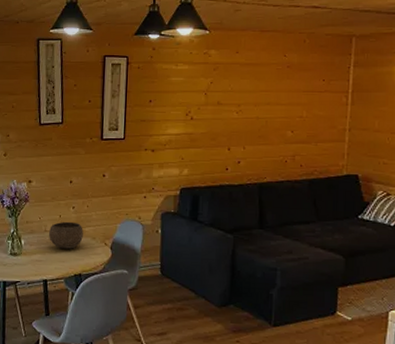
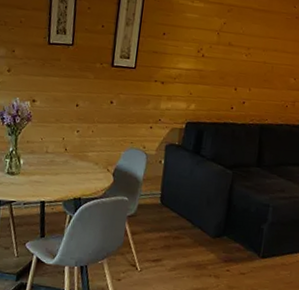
bowl: present [48,221,83,249] -> none [49,144,87,173]

